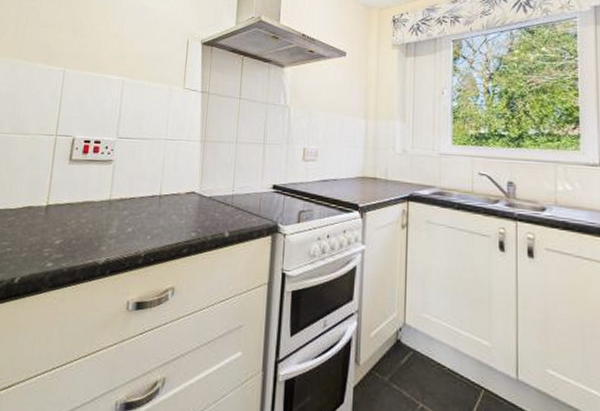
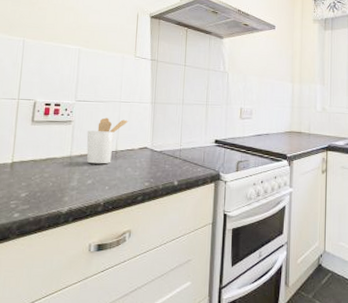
utensil holder: none [127,157,174,210] -> present [86,117,128,164]

